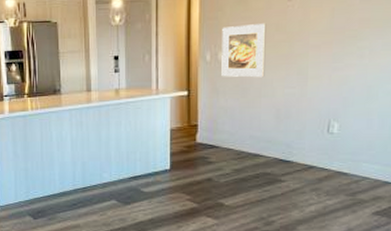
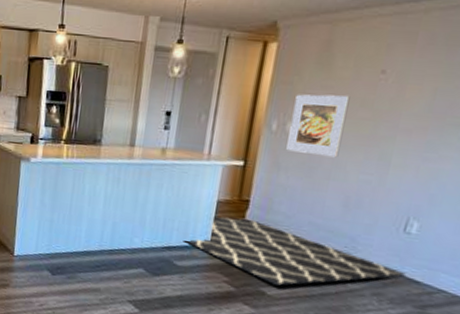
rug: none [147,142,335,197] -> present [184,216,406,286]

